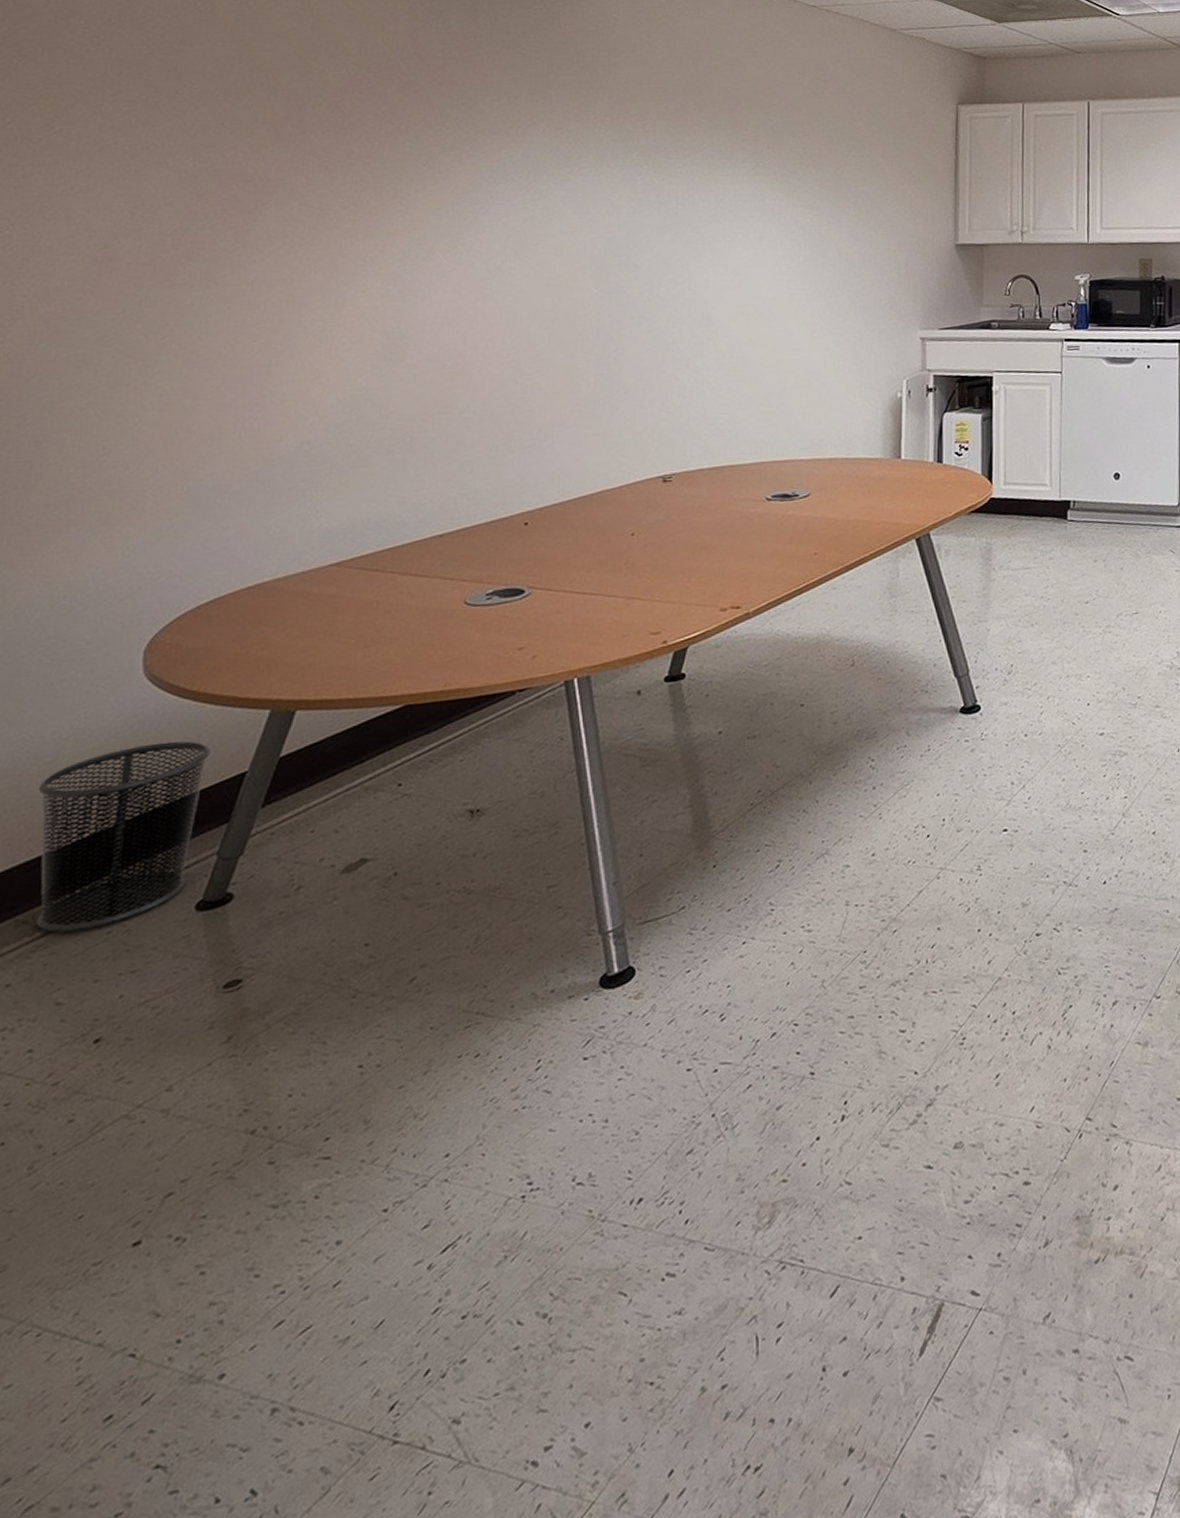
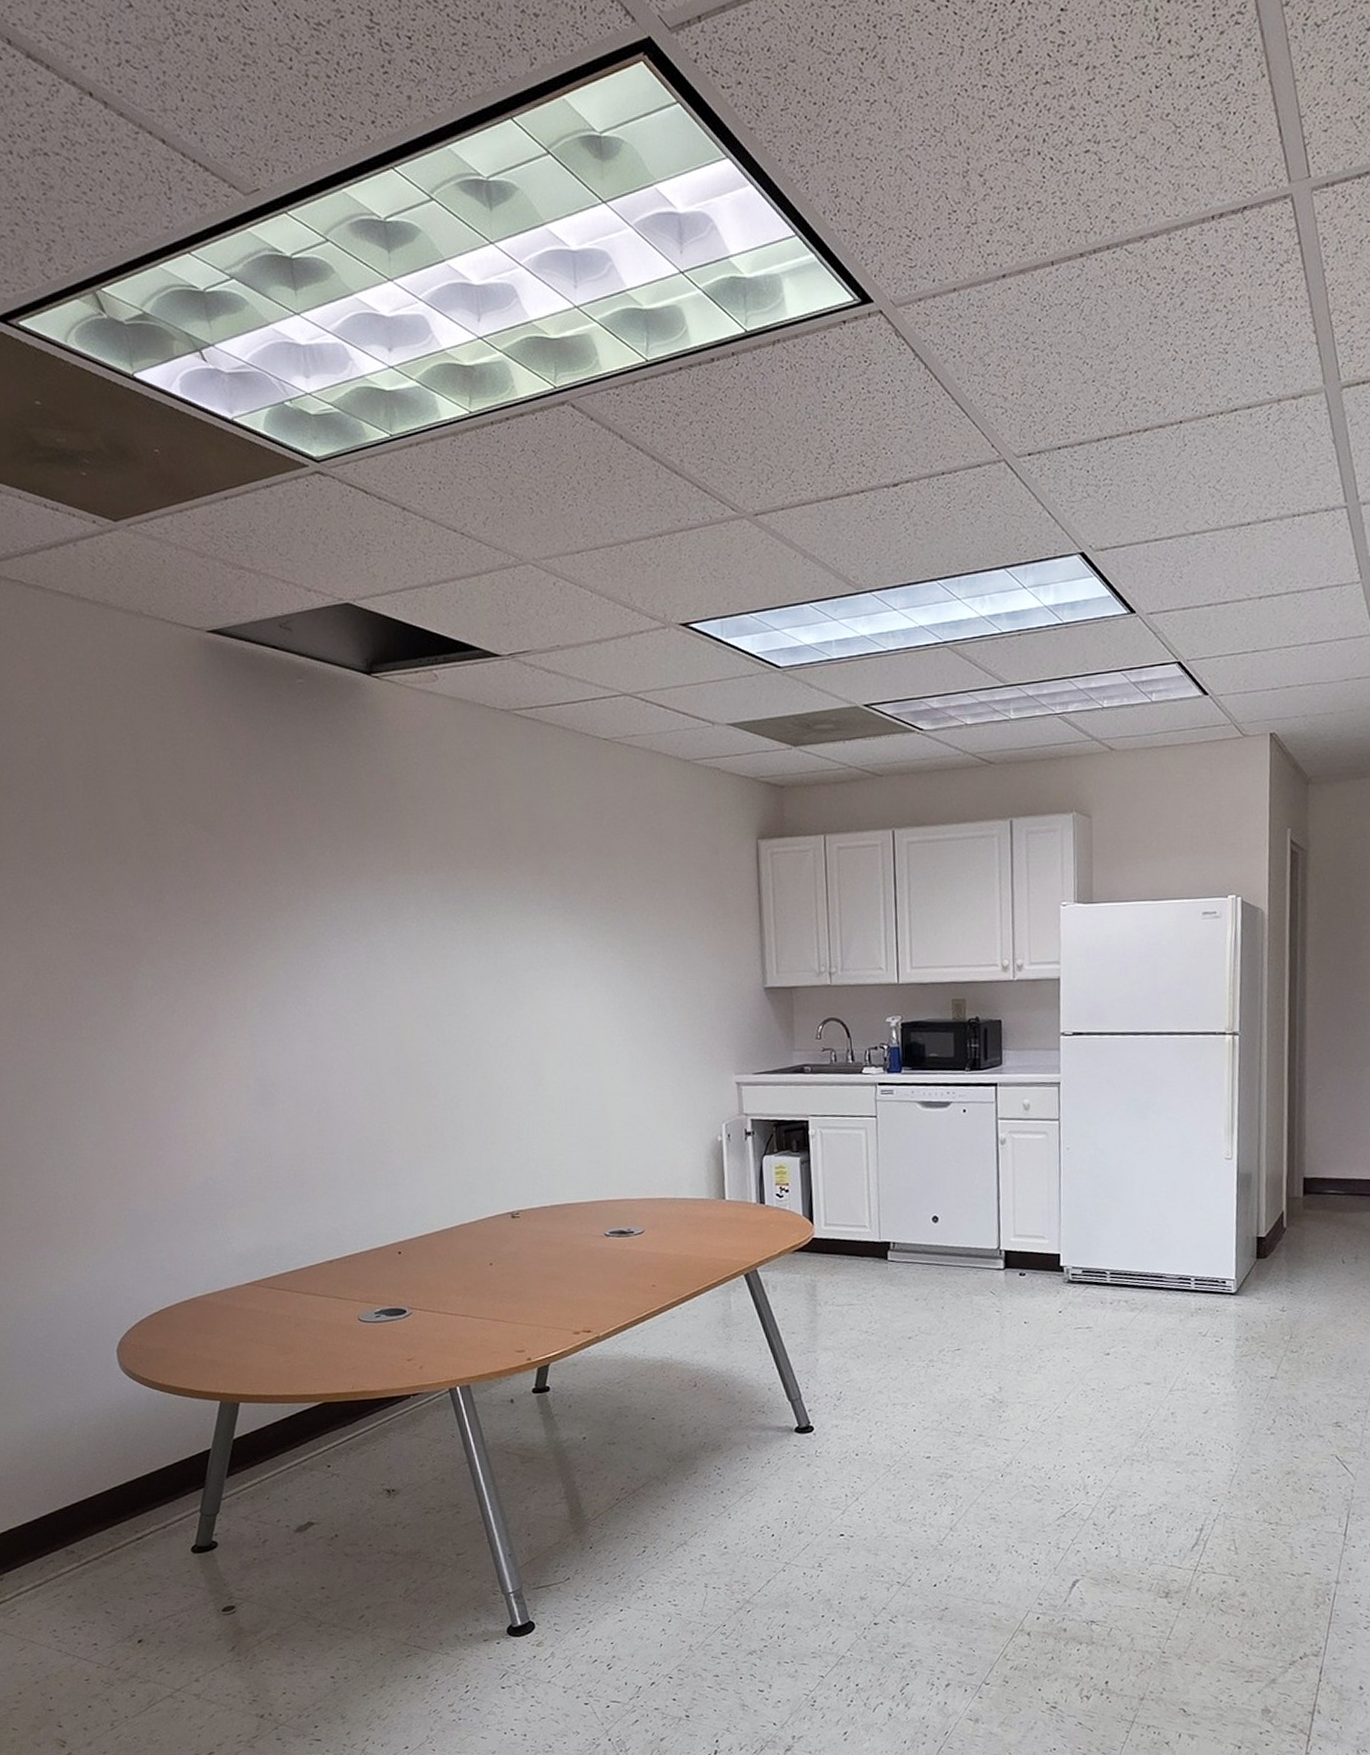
waste bin: present [36,741,211,933] -> none [61,1422,181,1562]

